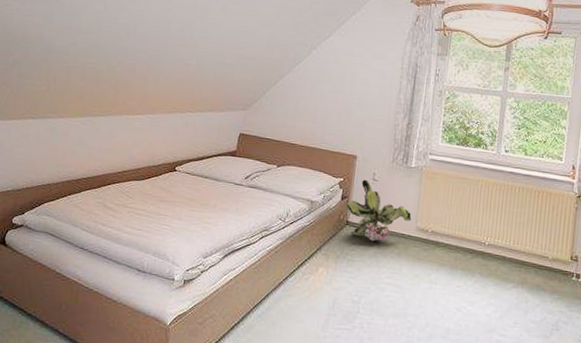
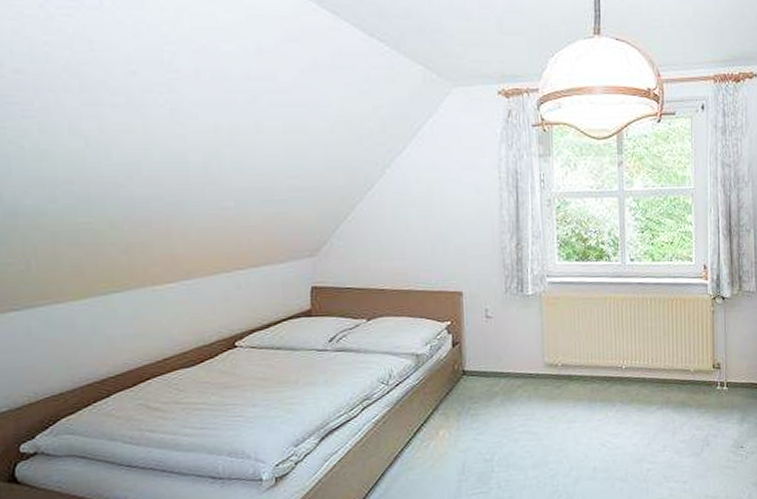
decorative plant: present [347,179,412,242] -> none [460,318,538,389]

